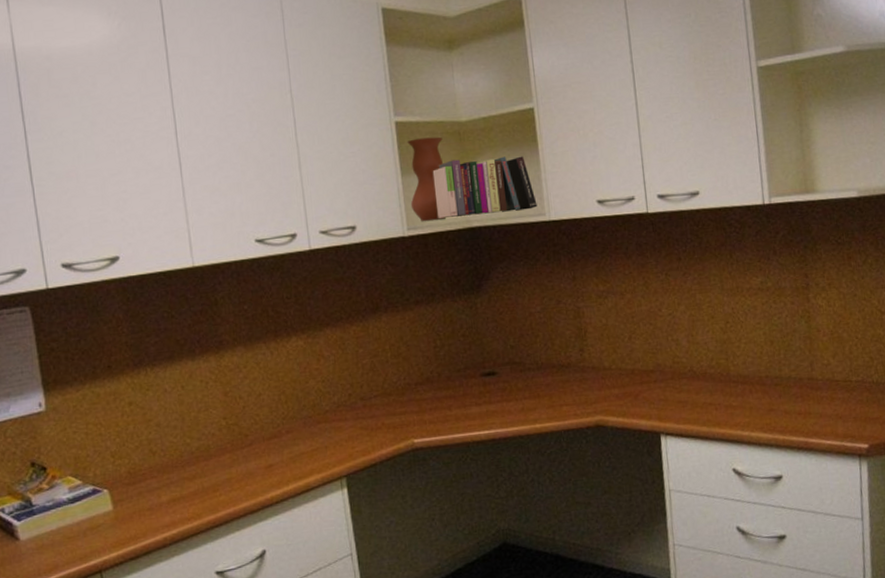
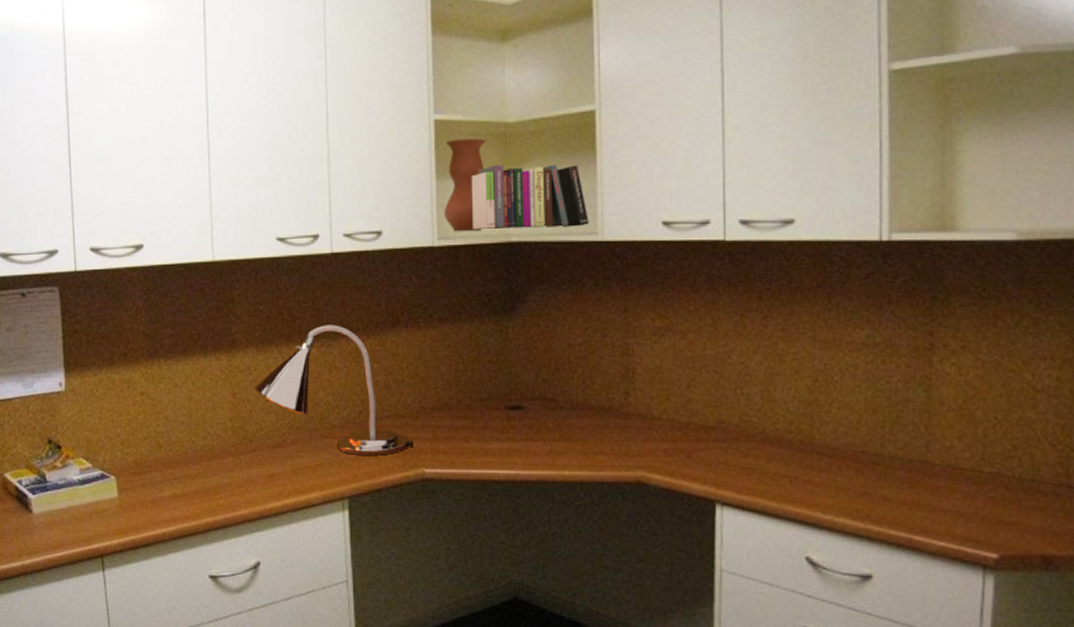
table lamp: none [244,316,402,436] -> present [253,325,414,456]

